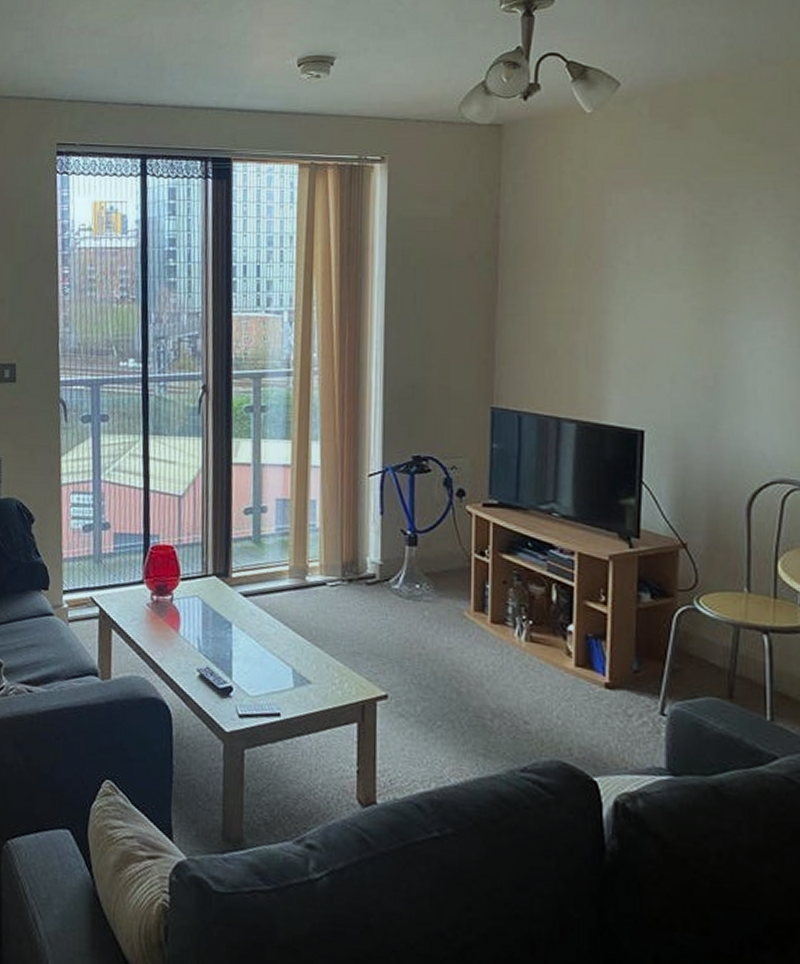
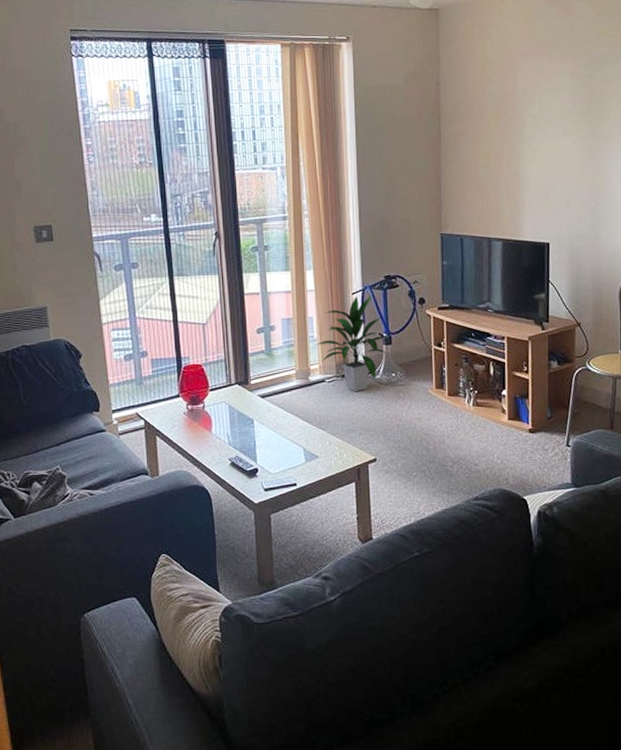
indoor plant: none [316,478,414,604] -> present [315,294,389,392]

